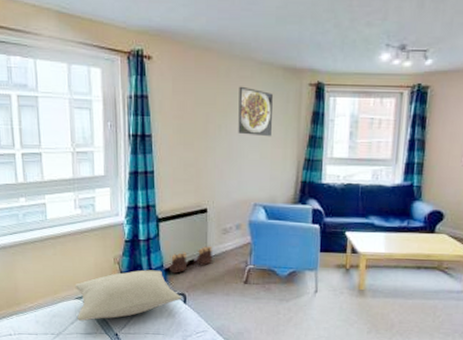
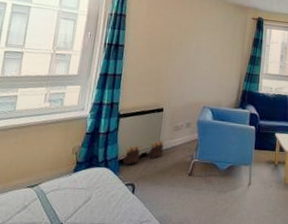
pillow: present [75,270,181,322] -> none [25,160,131,211]
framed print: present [238,86,273,137] -> none [195,14,225,55]

